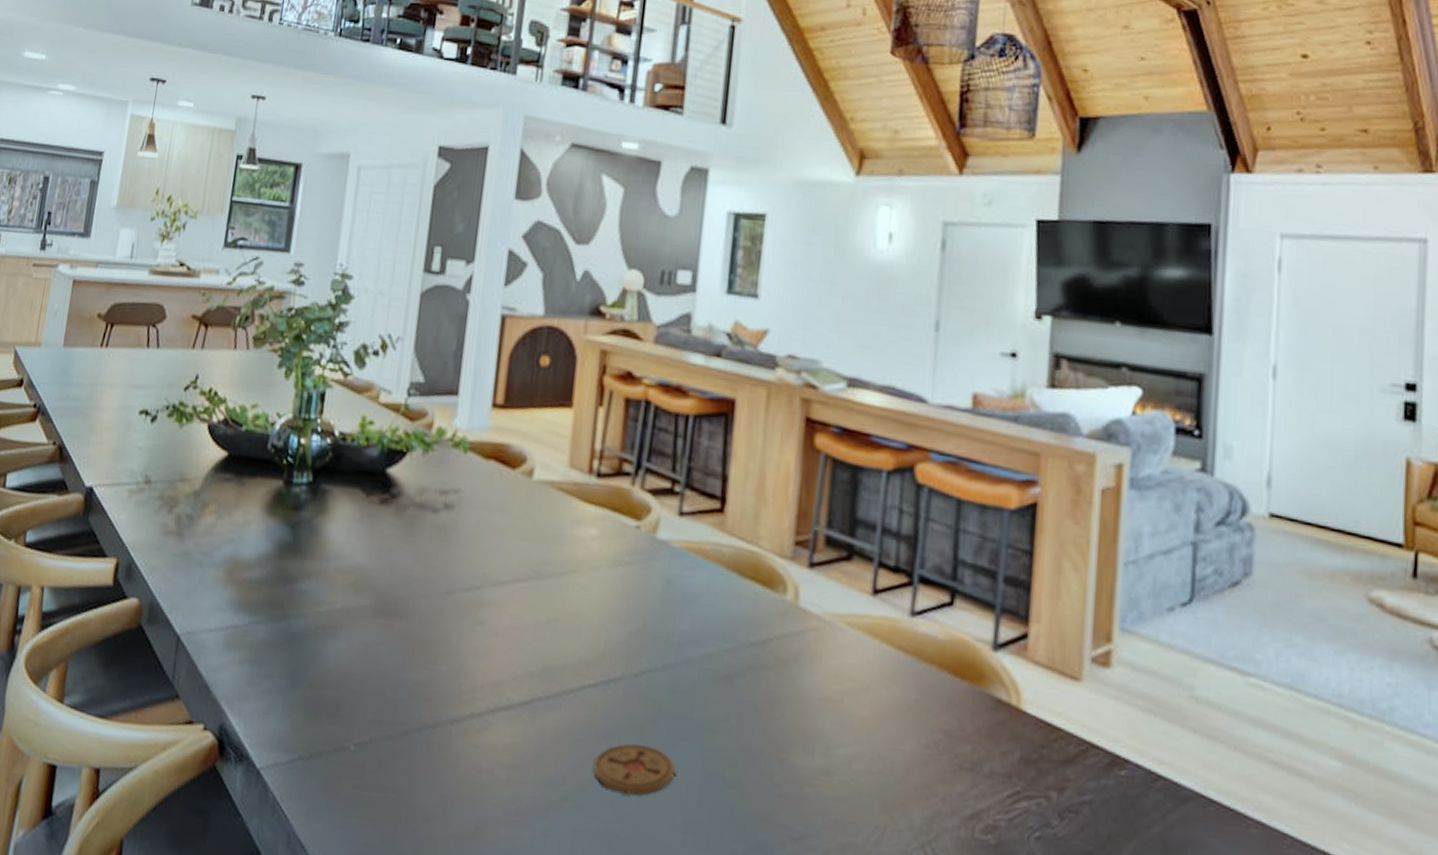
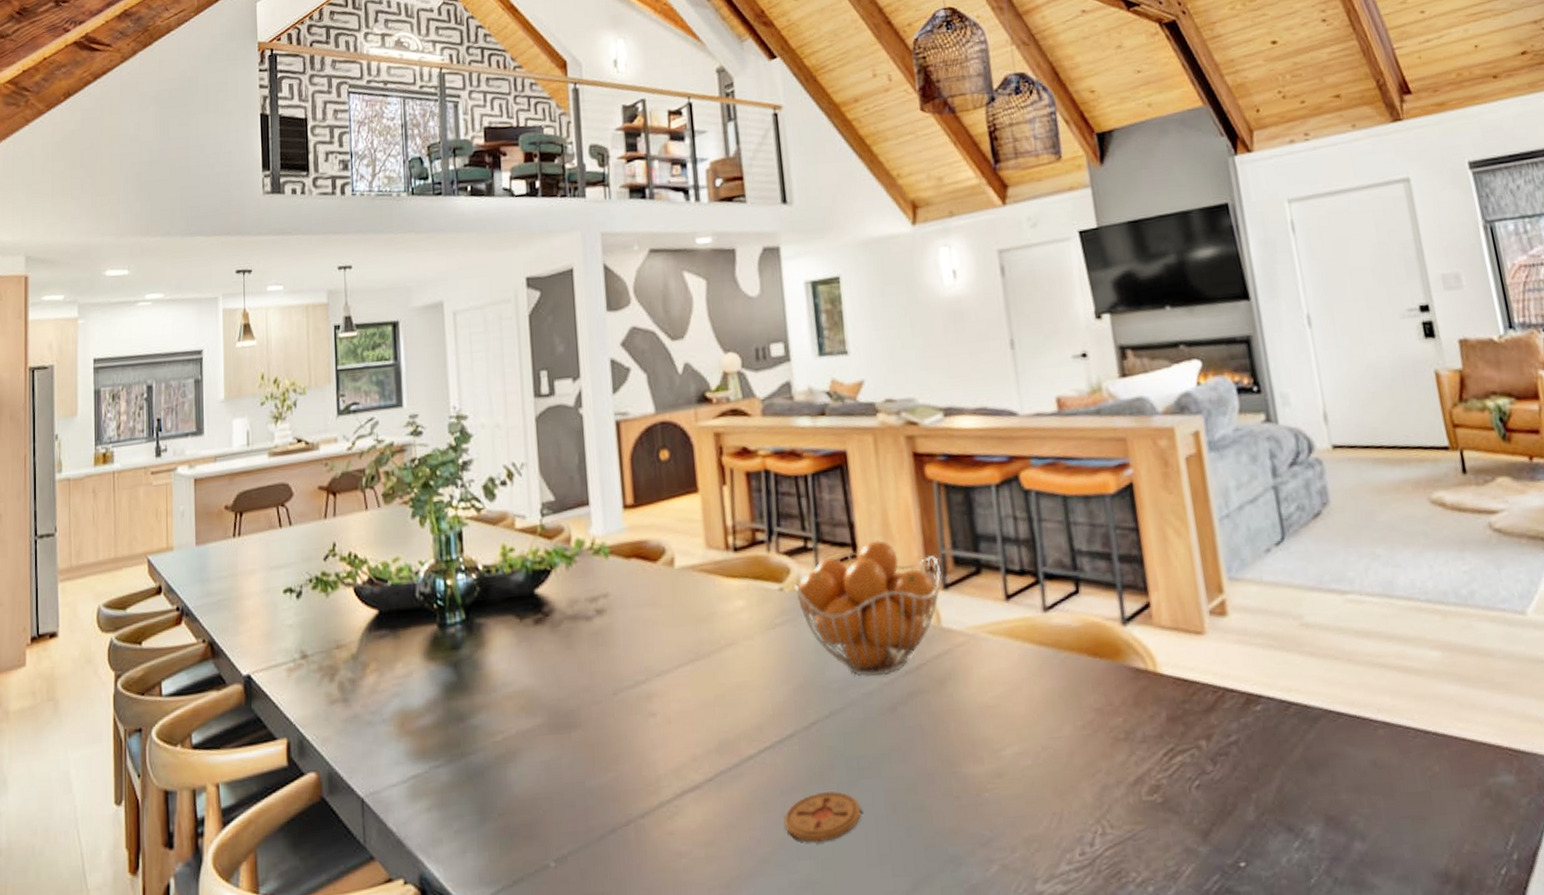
fruit basket: none [652,499,810,641] -> present [794,540,941,677]

